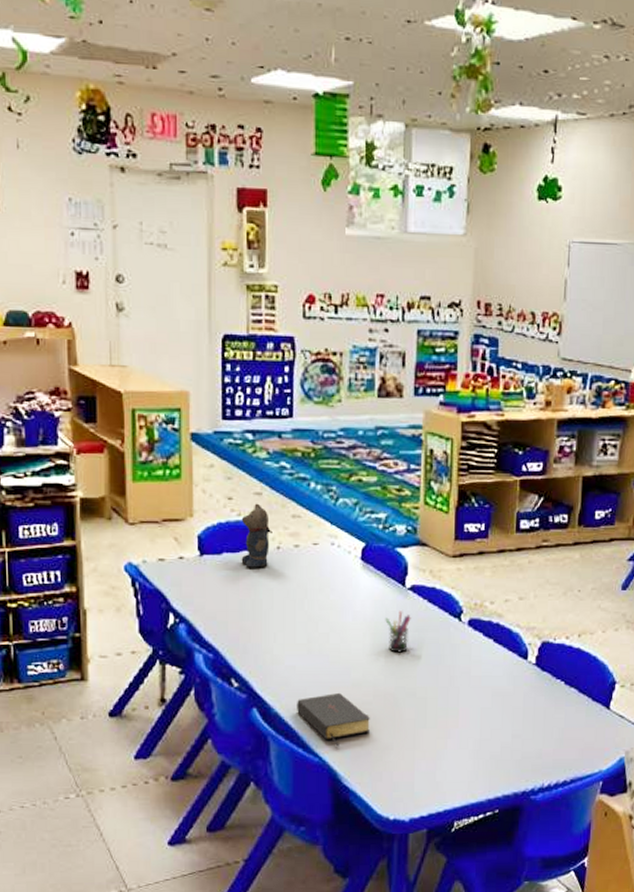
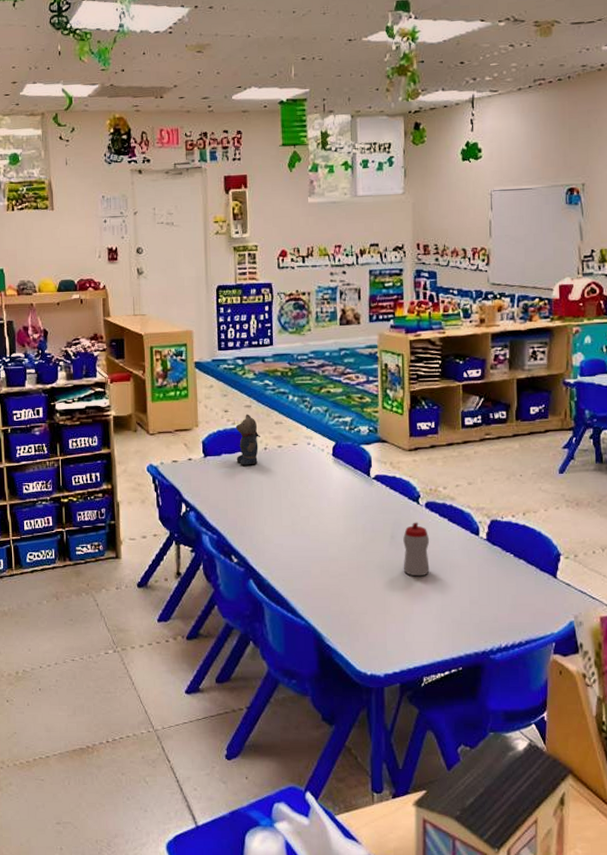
bible: present [297,692,371,747] -> none [285,565,347,612]
pen holder: present [385,611,411,653] -> none [355,497,377,532]
sippy cup: none [438,642,471,706] -> present [403,522,430,577]

